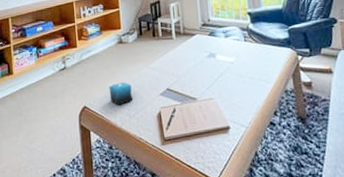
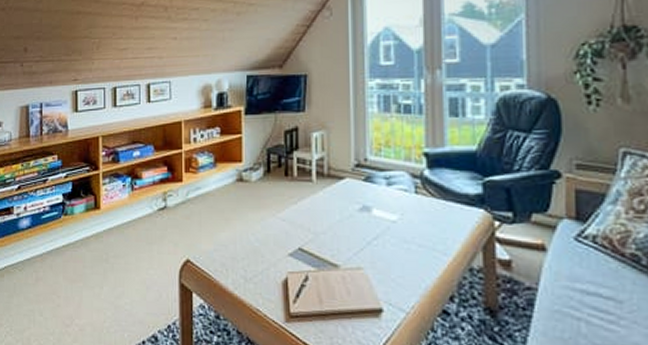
candle: present [109,82,133,105] -> none [221,233,252,263]

